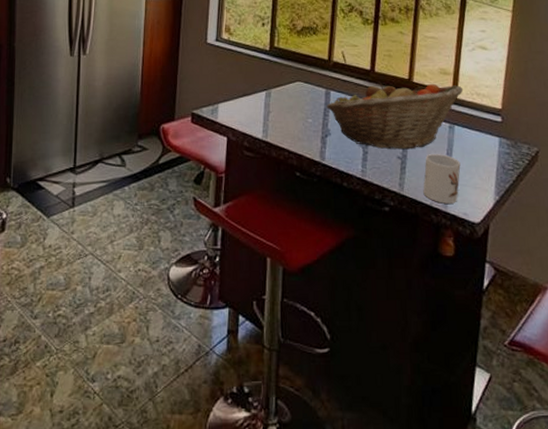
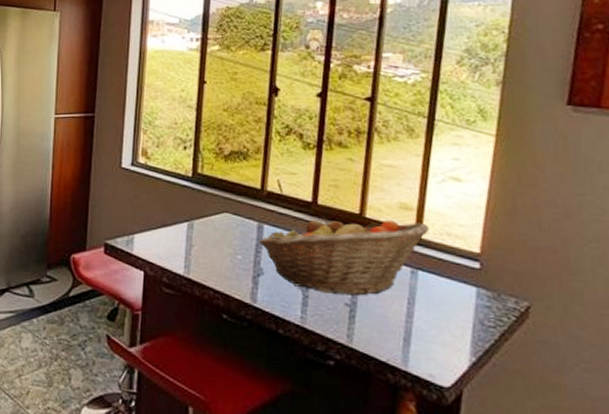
mug: present [423,153,461,204] -> none [377,301,426,362]

